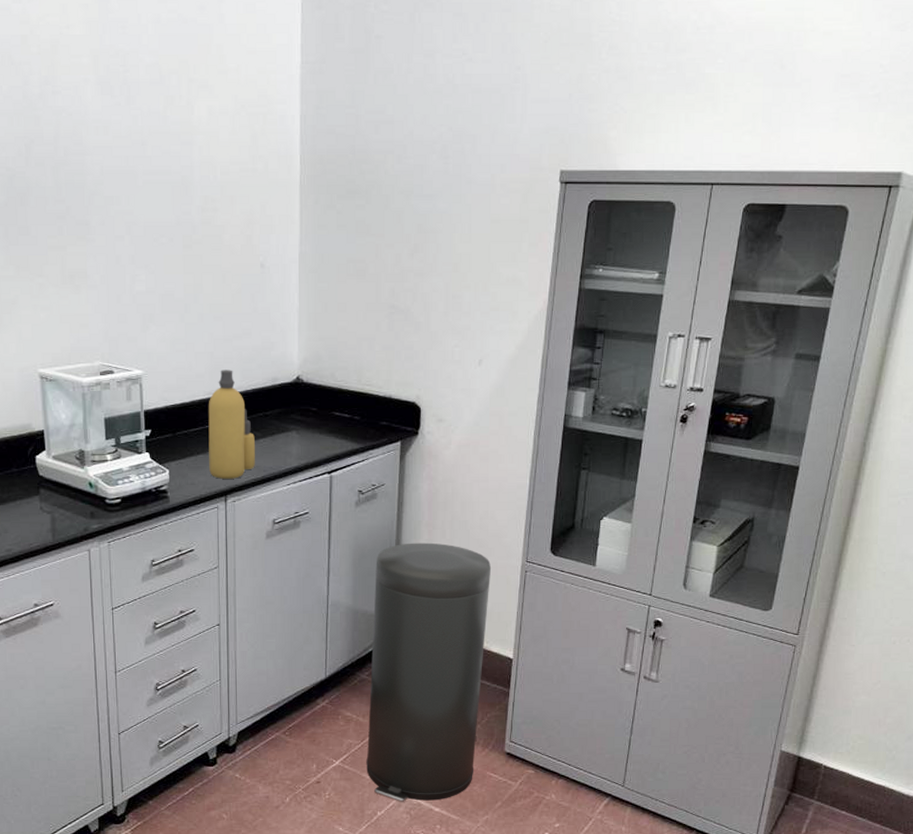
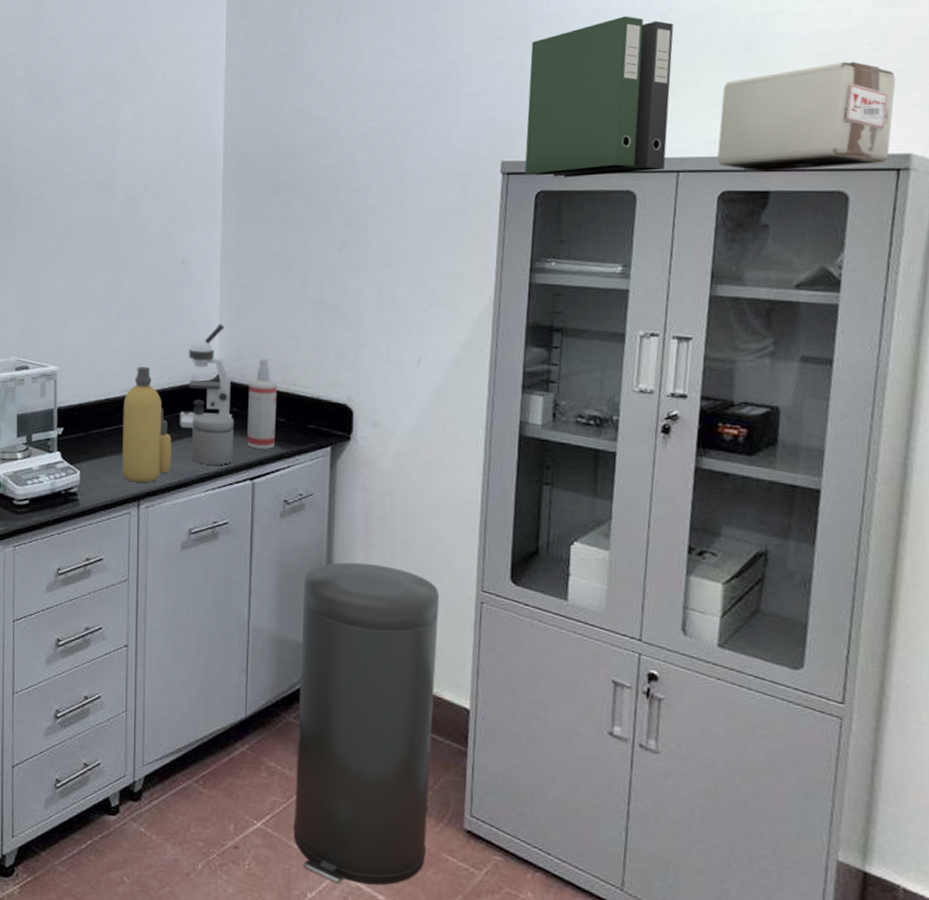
microscope: none [262,327,311,428] -> present [180,323,232,429]
jar: none [273,413,313,461] -> present [191,413,234,465]
spray bottle: none [325,360,352,445] -> present [247,358,277,449]
binder: none [580,27,720,188] -> present [524,16,674,178]
box: none [746,82,899,186] -> present [717,61,896,172]

